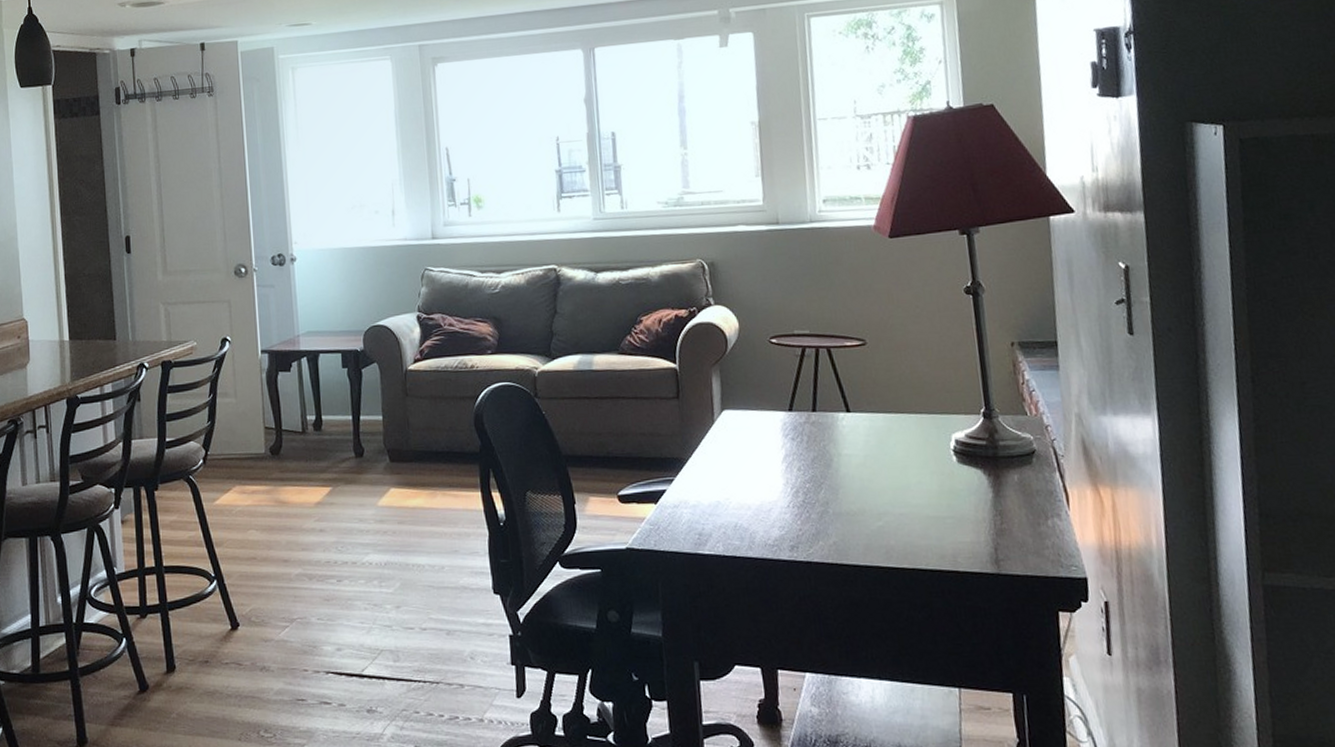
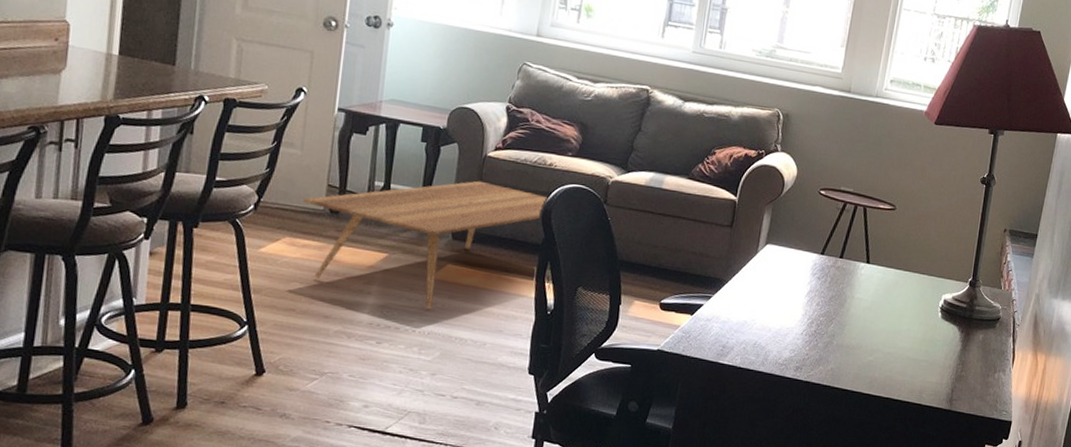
coffee table: none [245,396,476,539] -> present [303,180,547,310]

